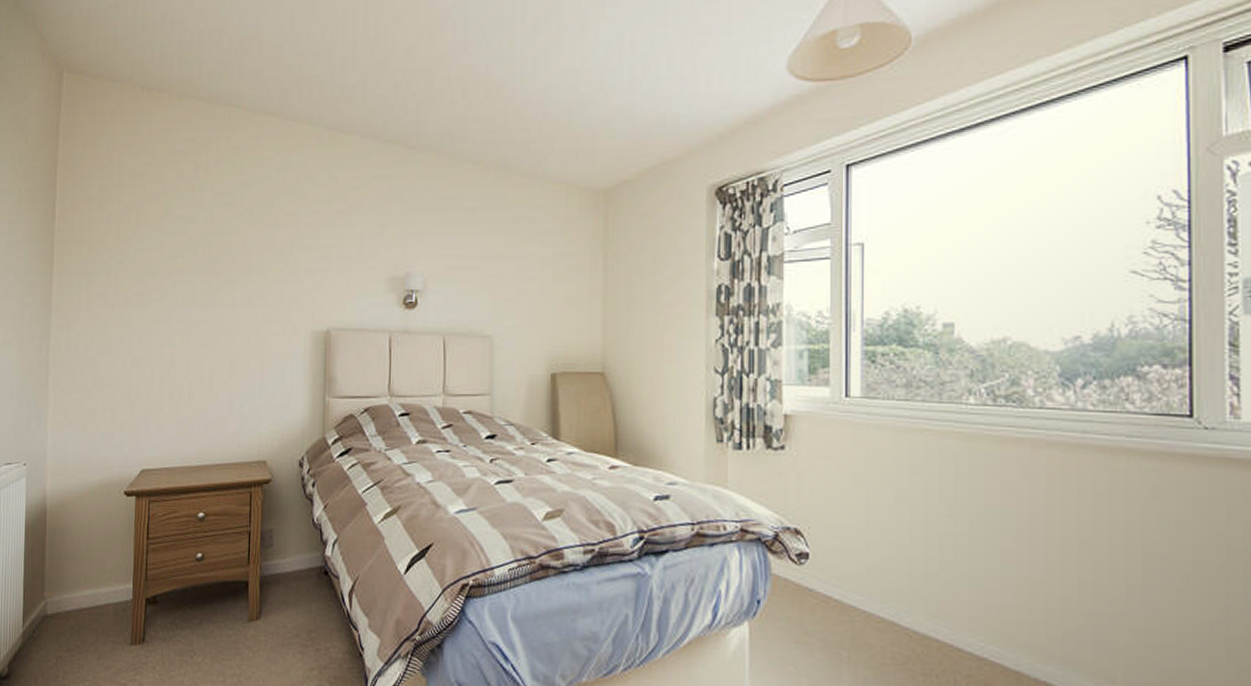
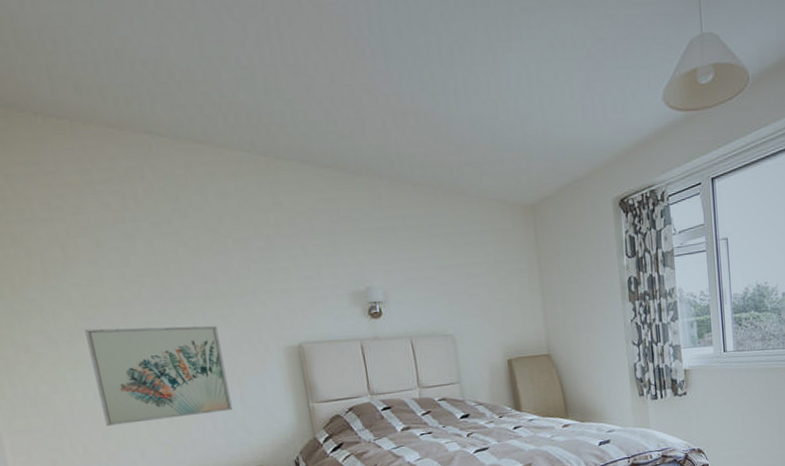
wall art: none [135,294,253,396] -> present [85,325,233,426]

